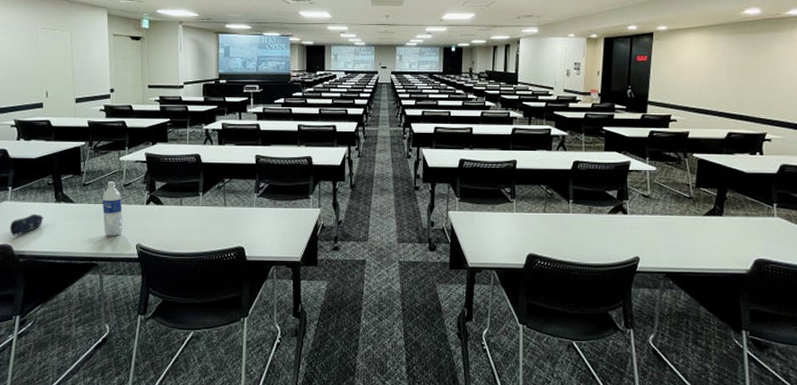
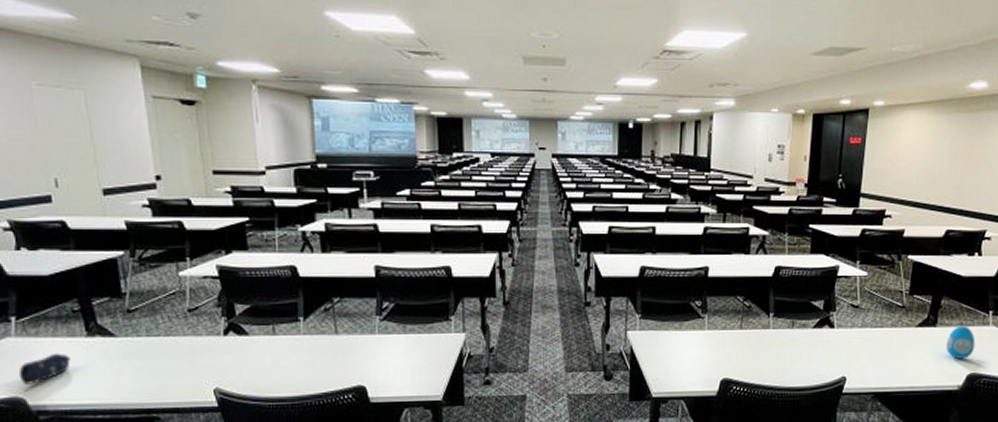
water bottle: present [103,182,122,237] -> none [158,305,191,380]
decorative egg: none [732,216,761,245] -> present [945,325,975,359]

